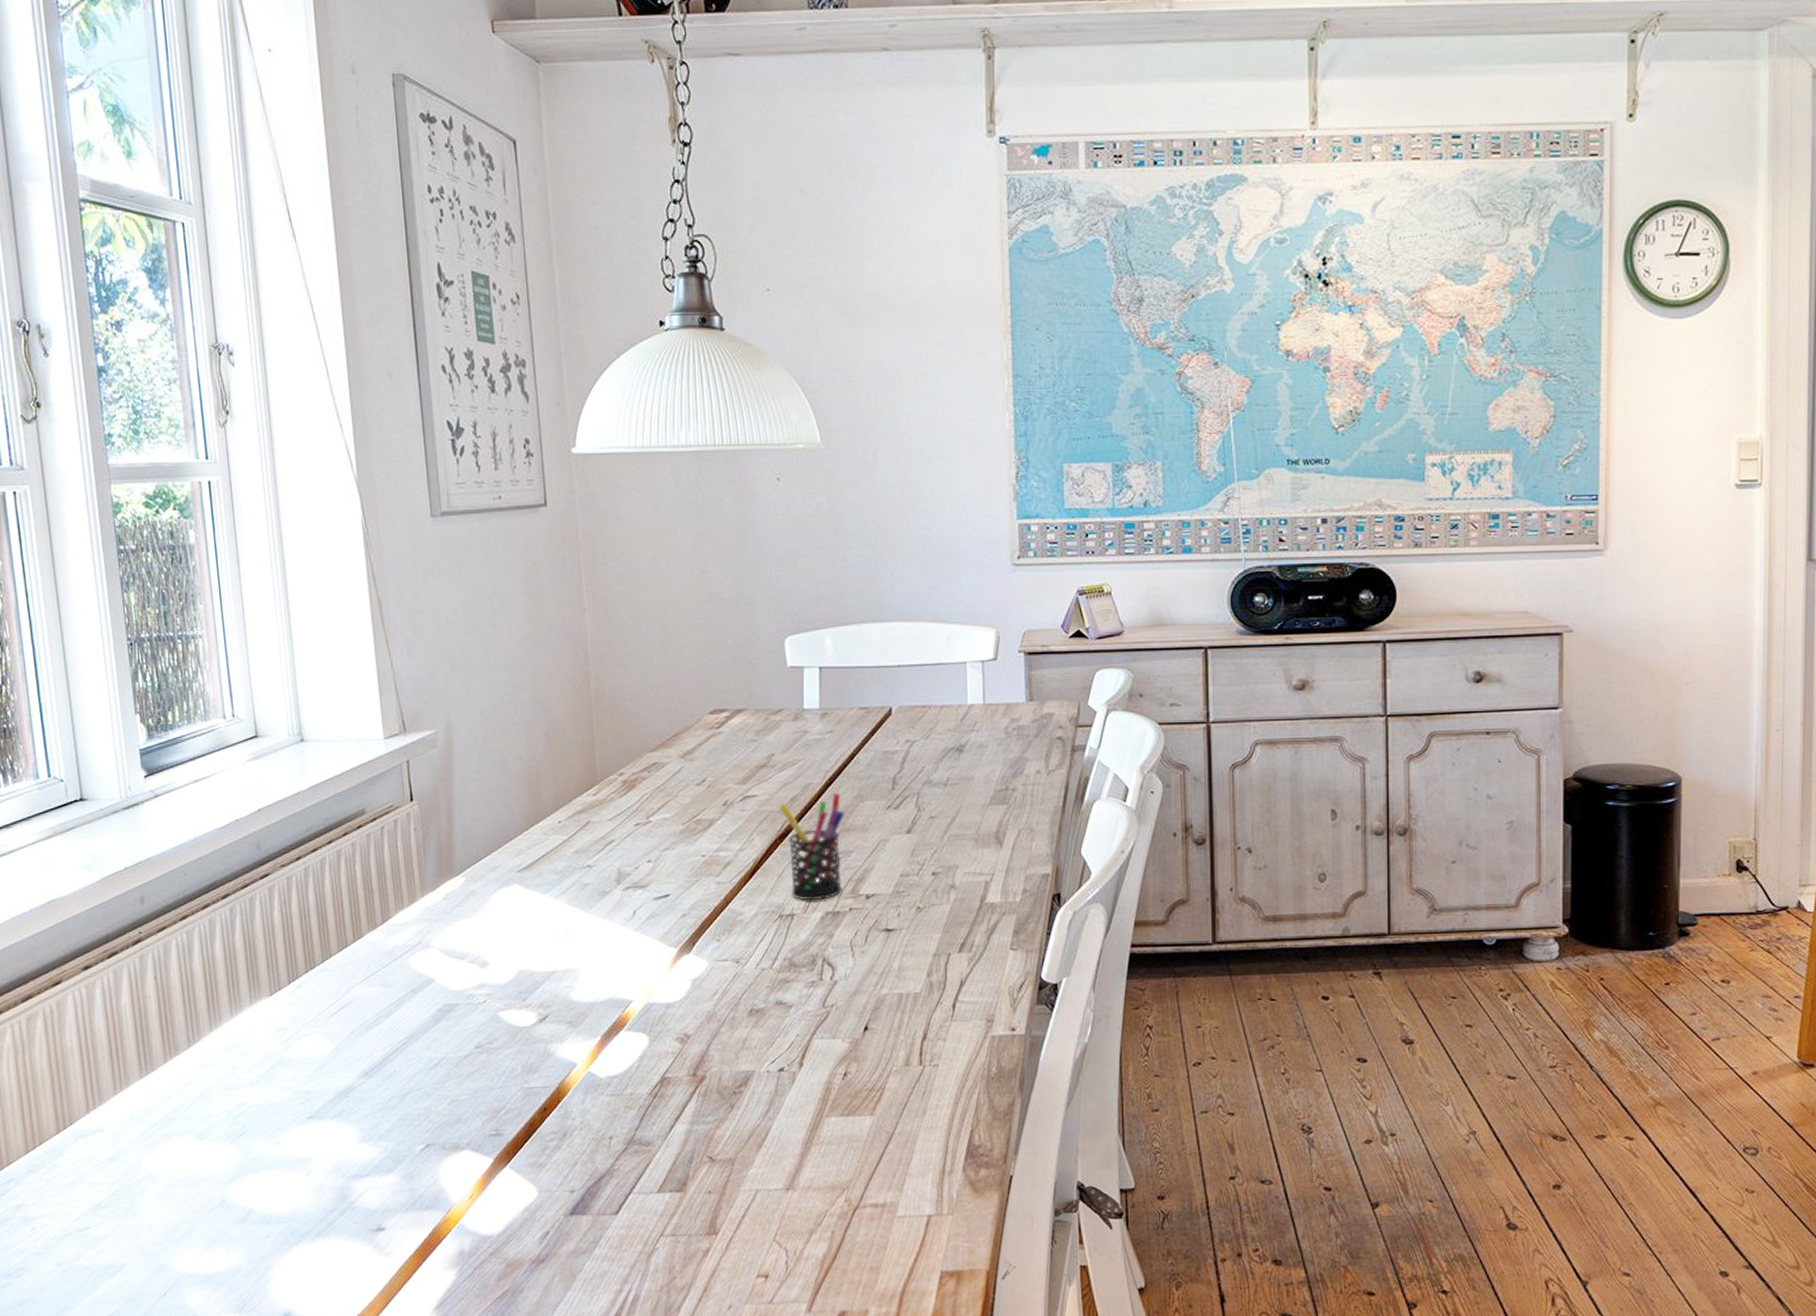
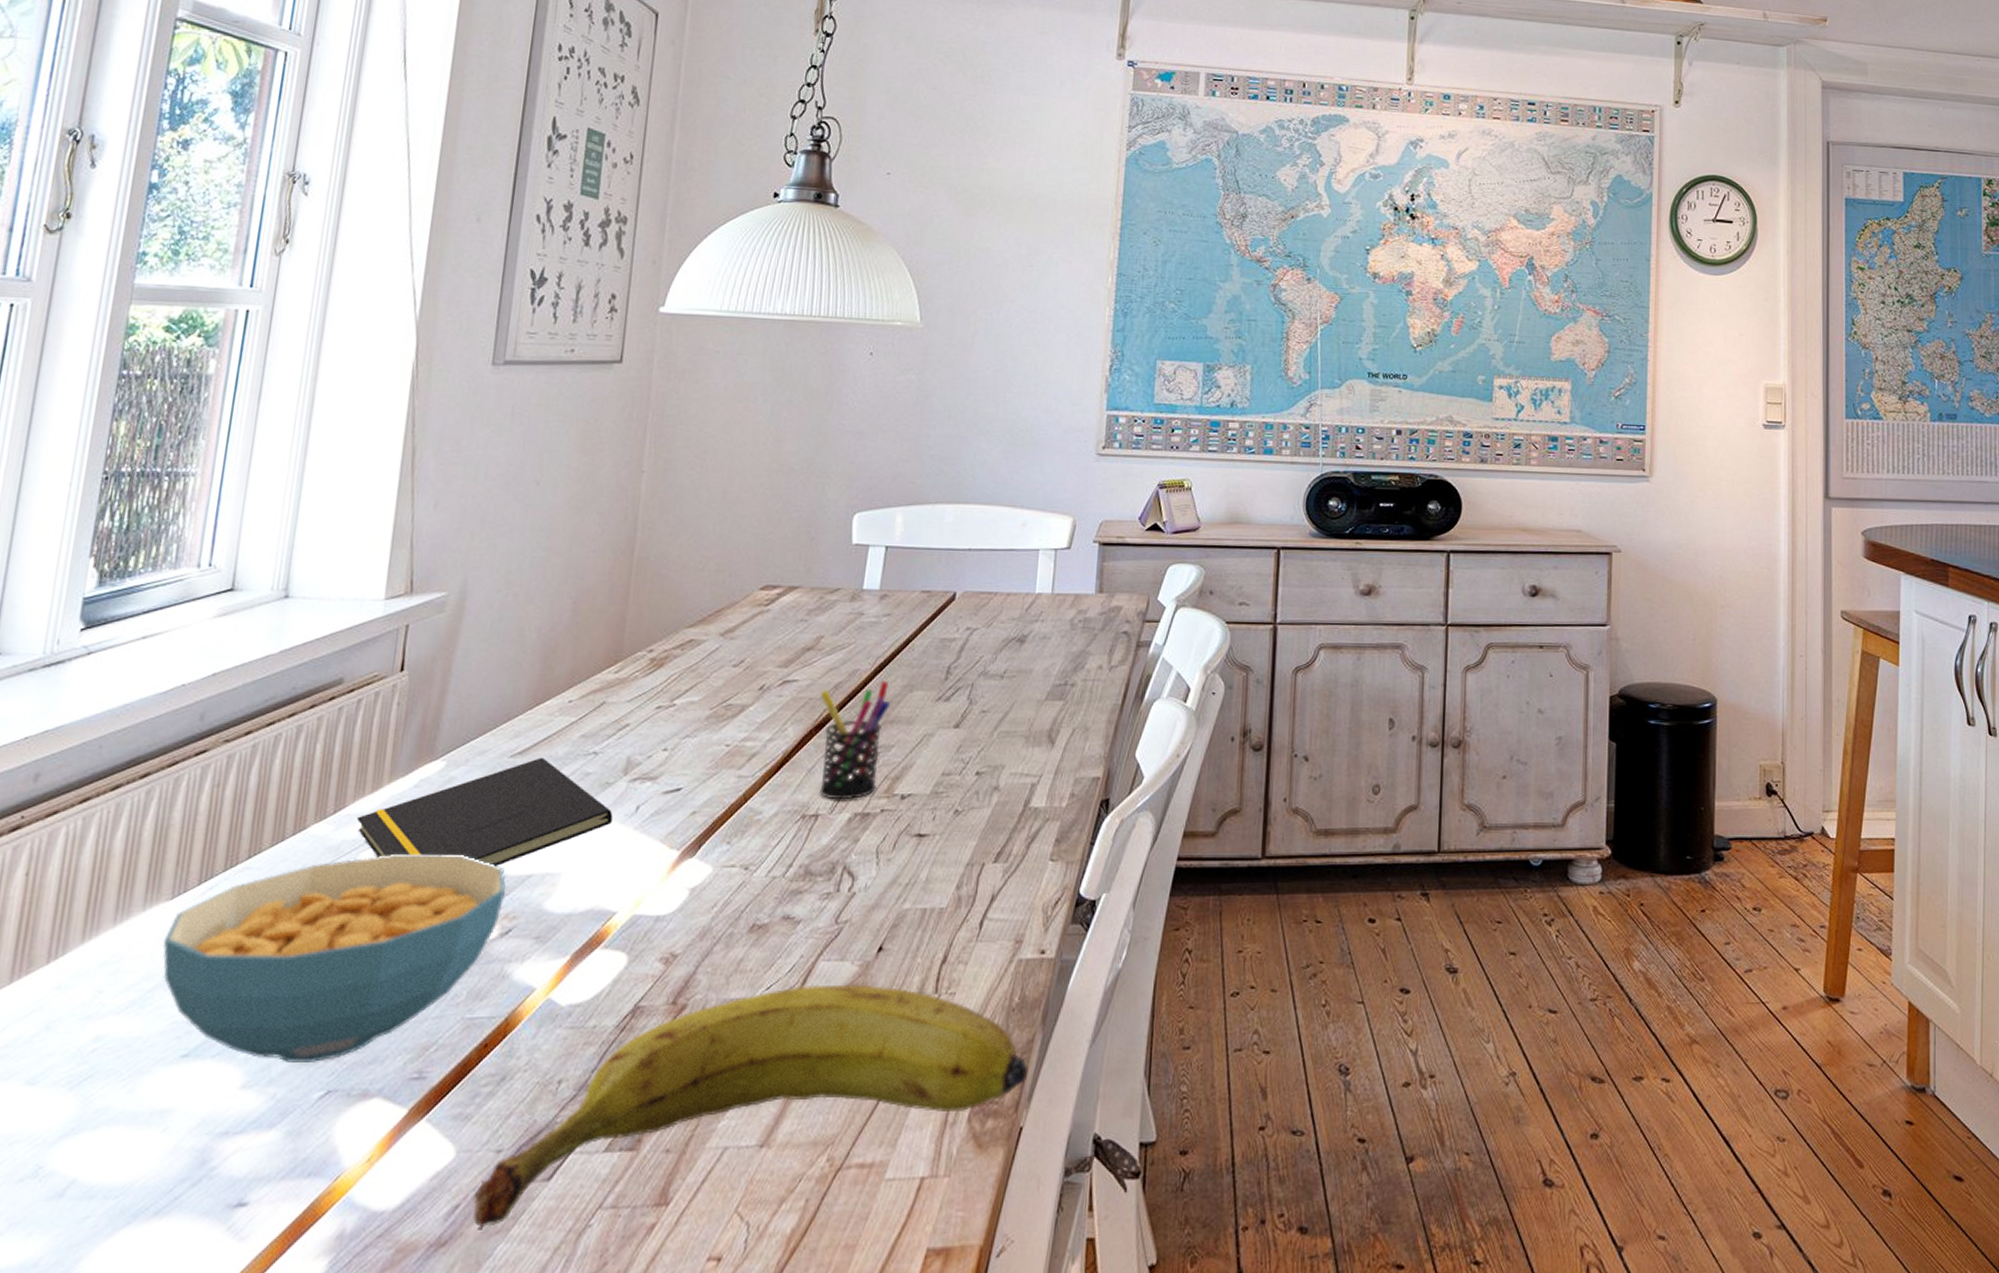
cereal bowl: none [272,956,537,1123] -> present [162,855,506,1063]
notepad: none [401,871,615,964] -> present [356,757,613,866]
banana: none [559,1058,1012,1251] -> present [473,984,1029,1230]

